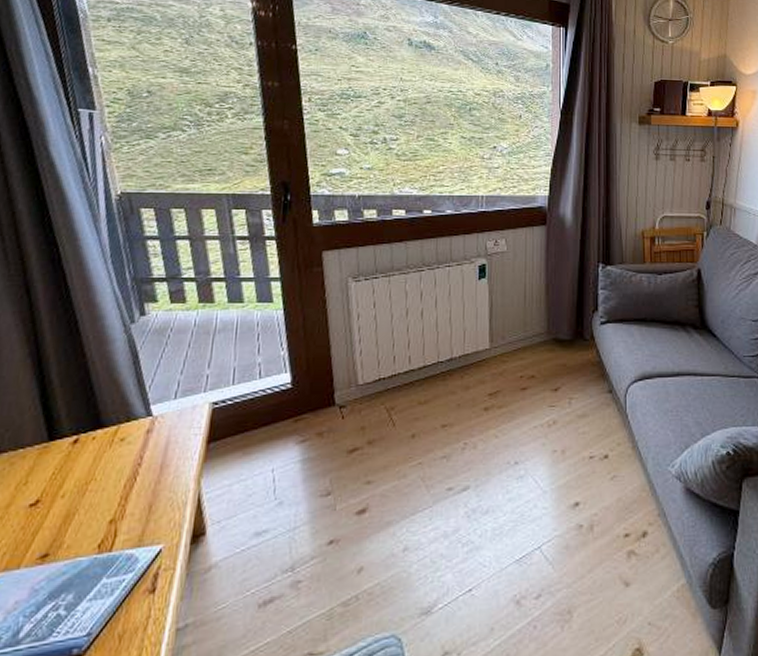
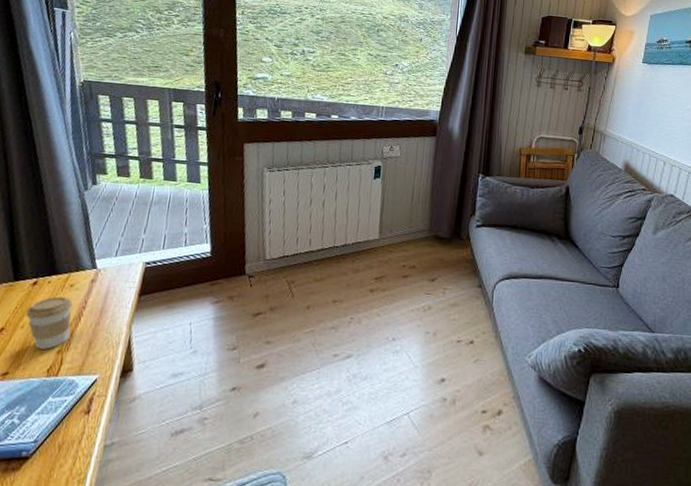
coffee cup: none [66,454,125,521] -> present [25,296,73,349]

